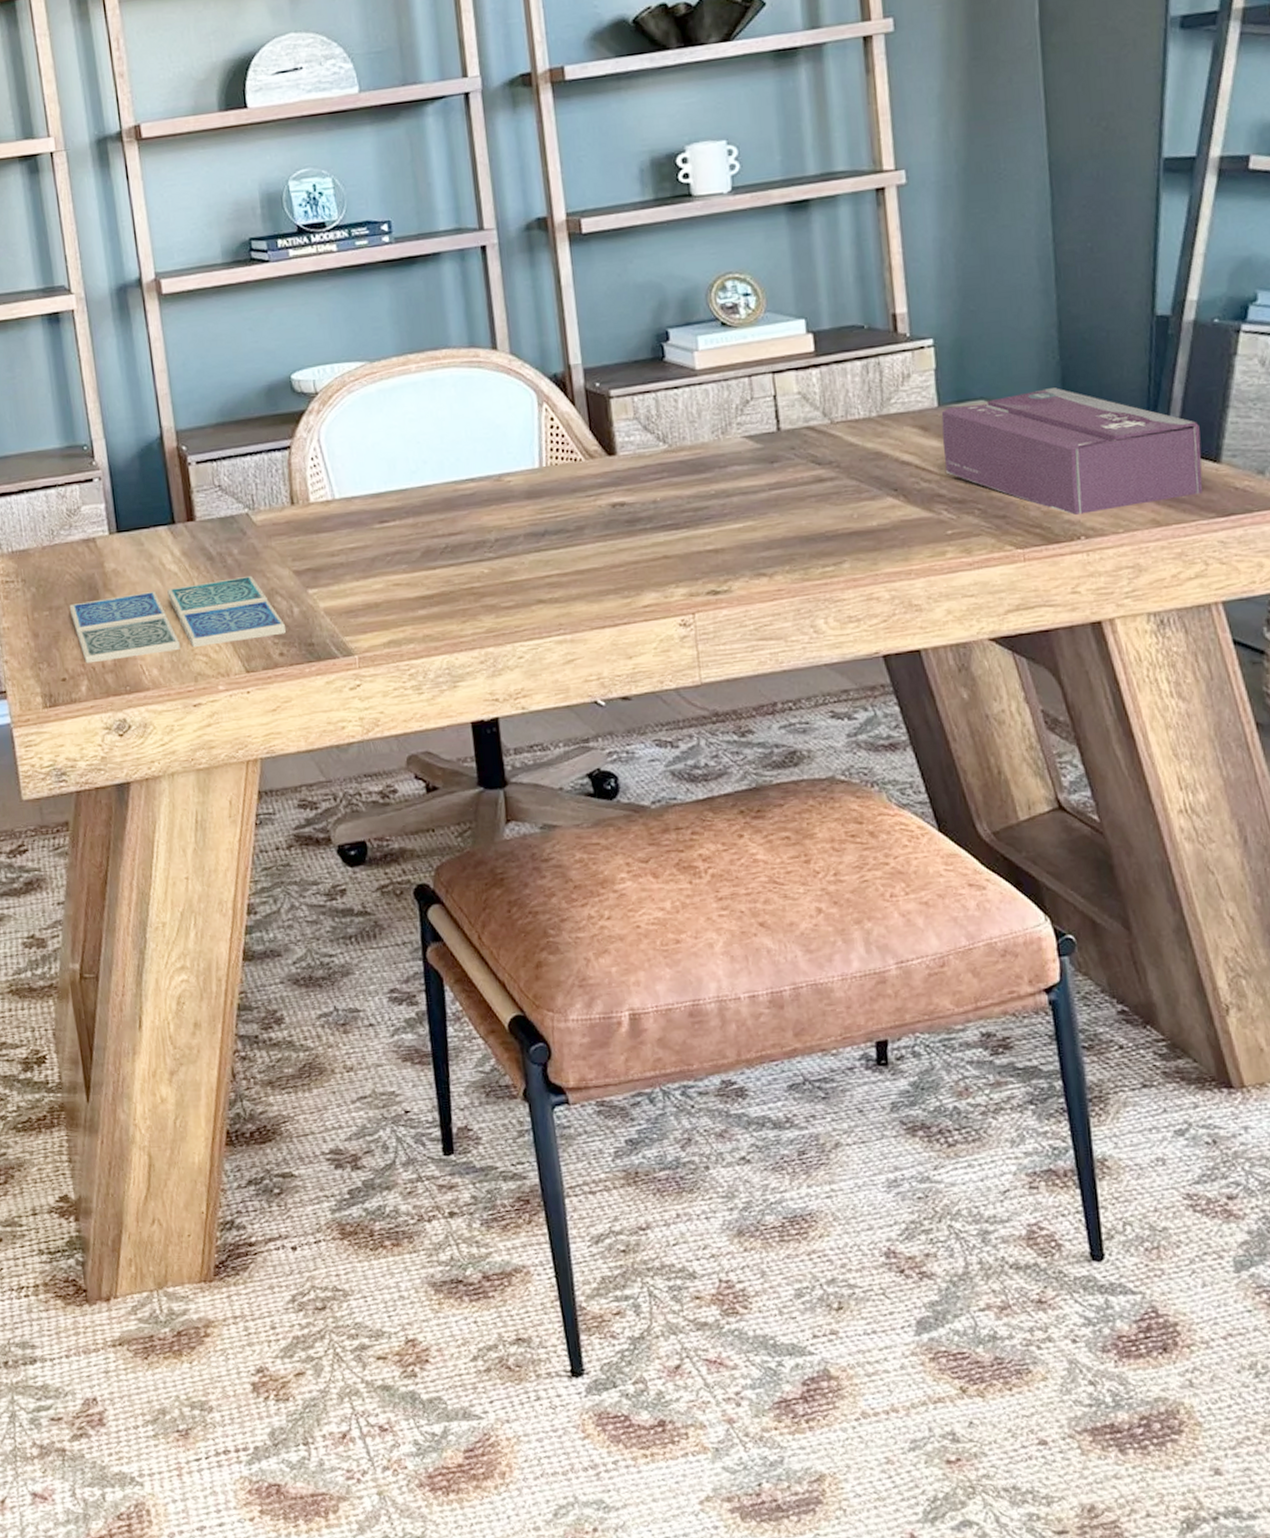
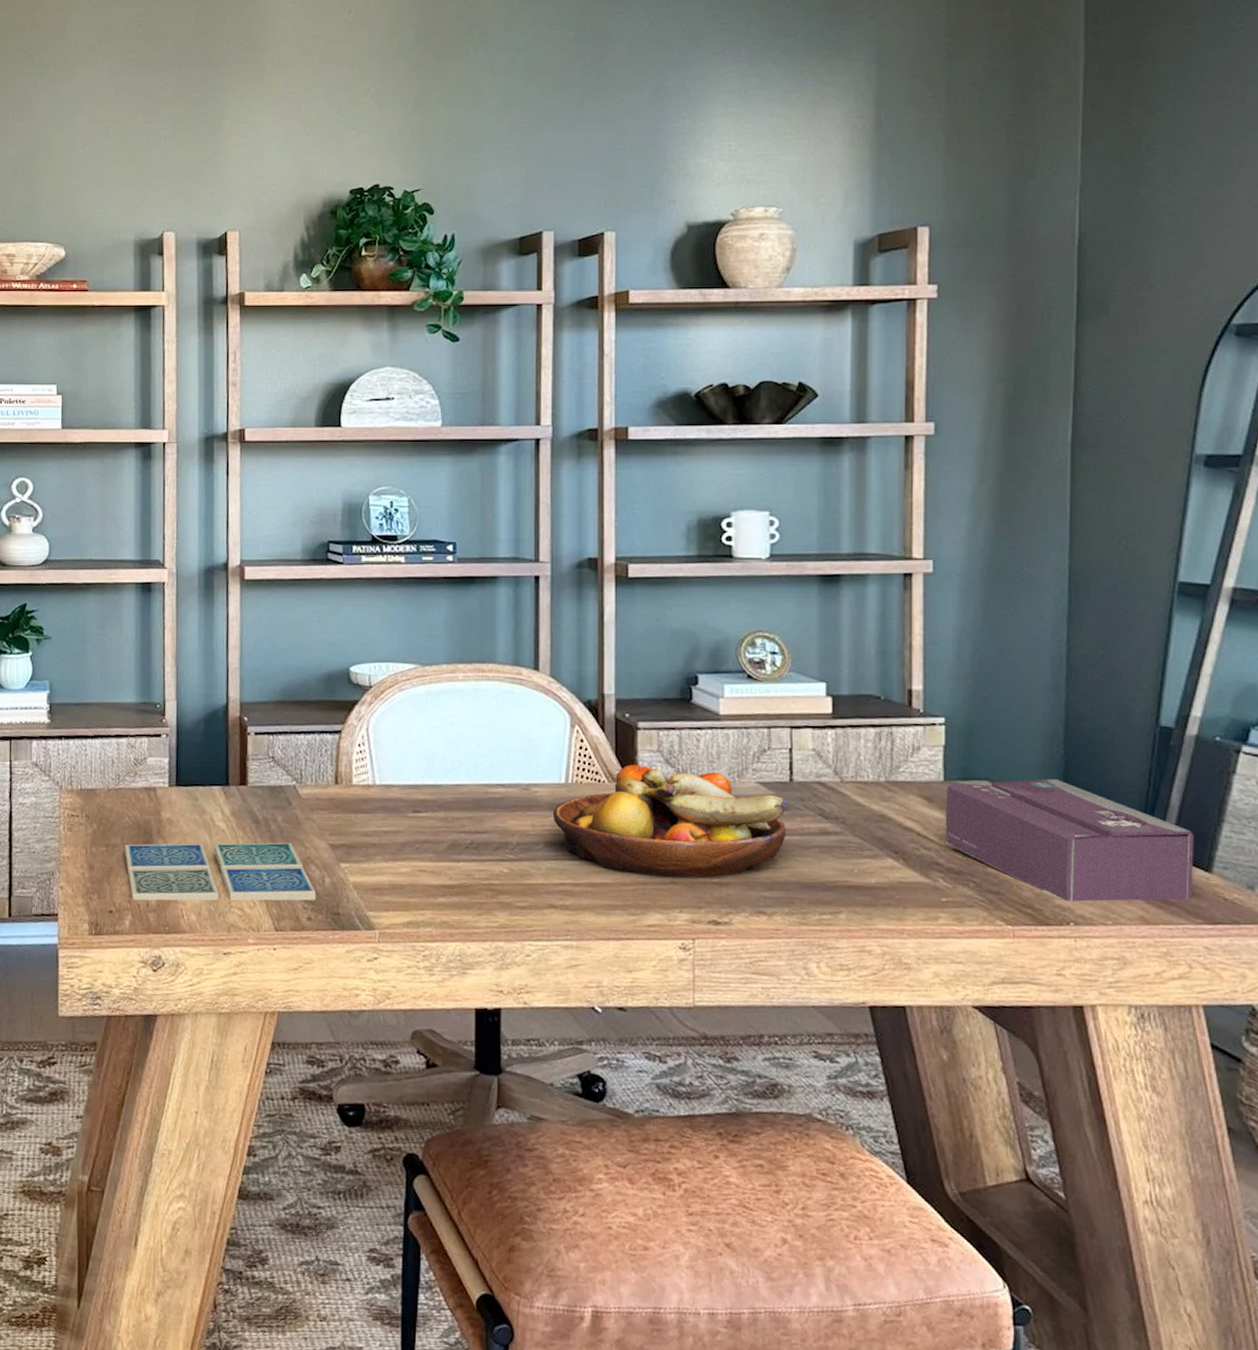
fruit bowl: none [529,432,779,554] -> present [552,764,788,879]

